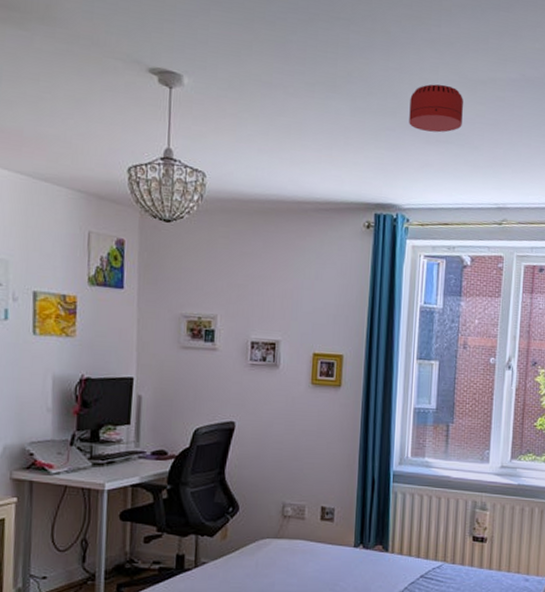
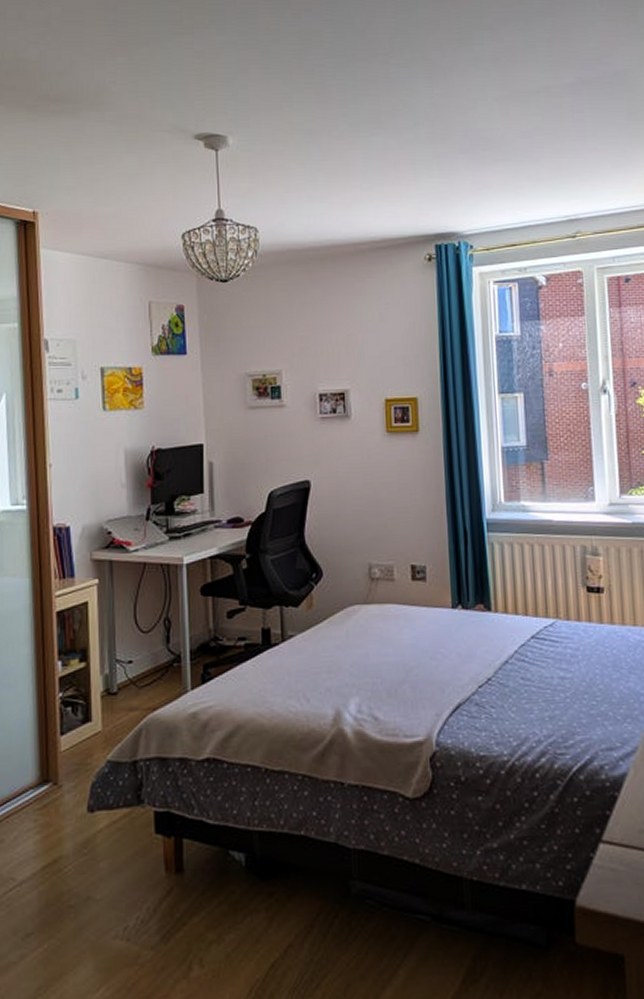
smoke detector: present [409,84,463,133] -> none [459,102,519,152]

